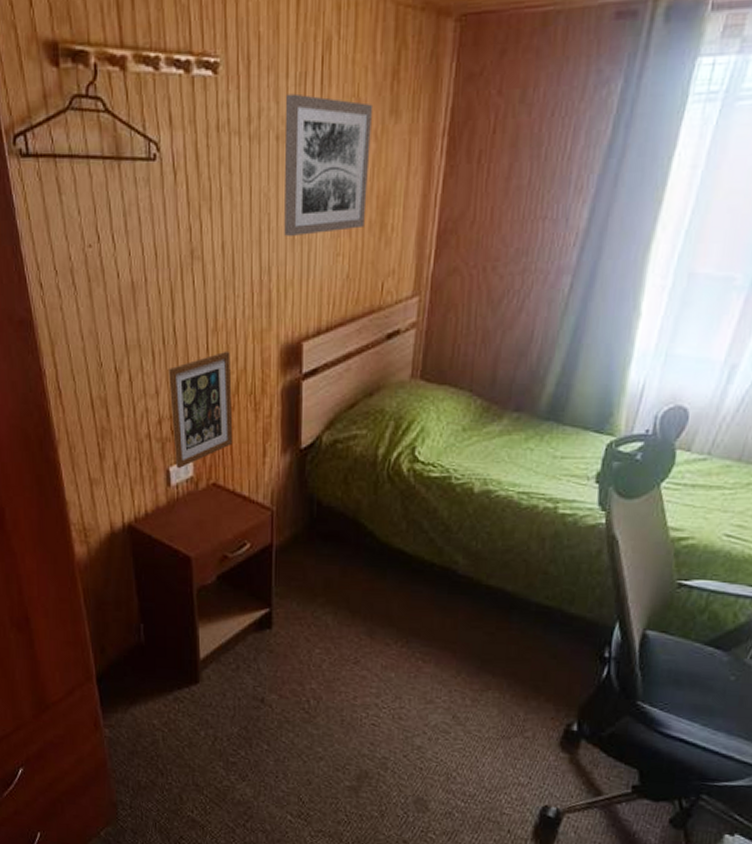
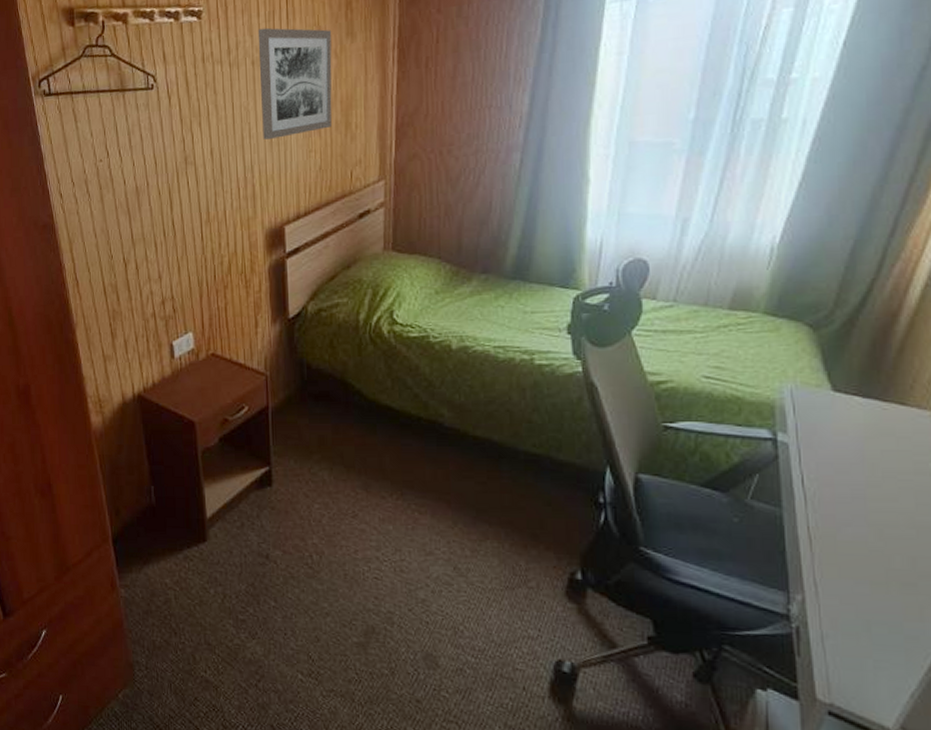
picture frame: present [168,351,233,469] -> none [169,238,228,343]

